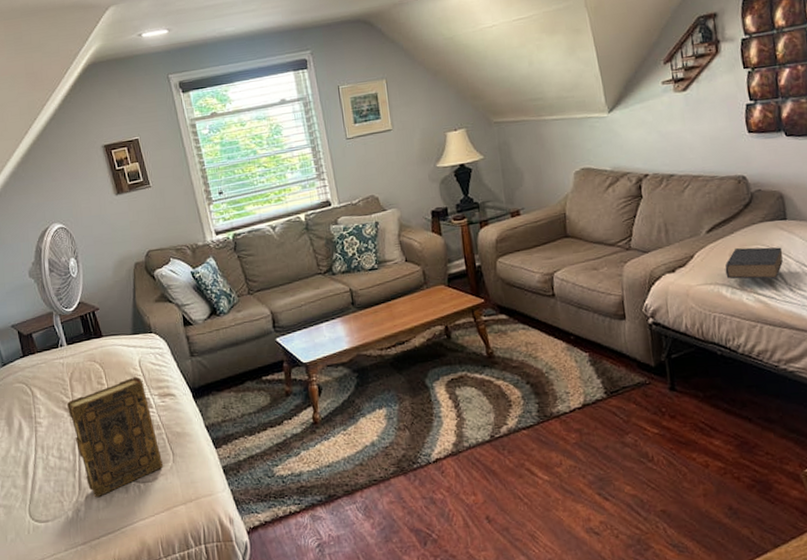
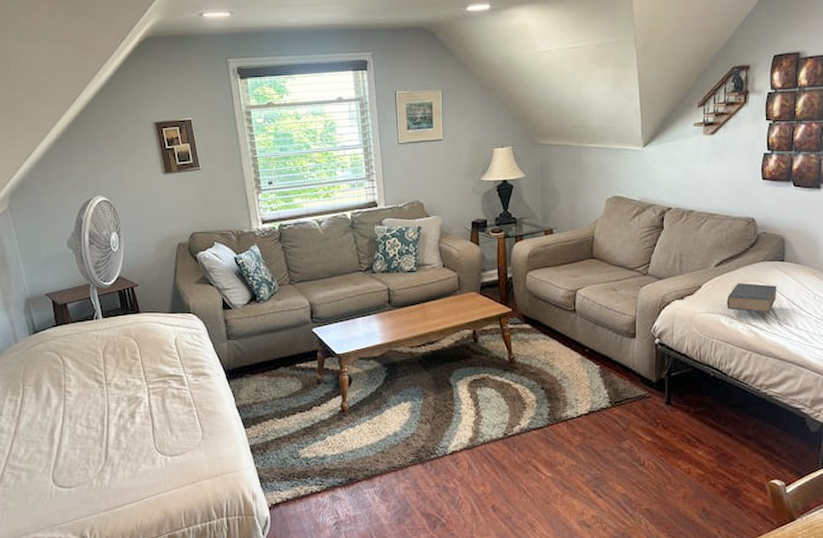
book: present [66,376,164,498] -> none [98,354,192,468]

